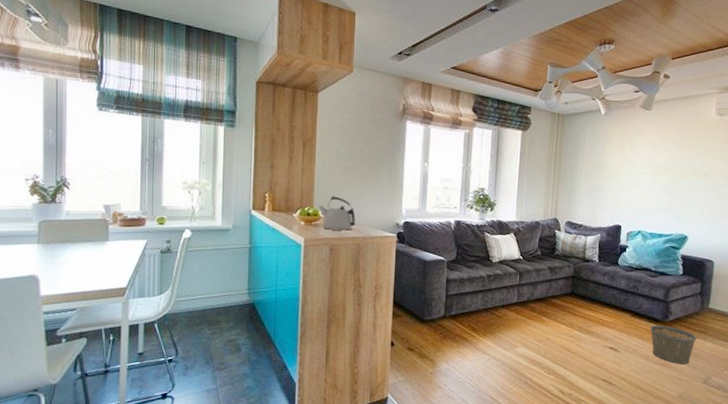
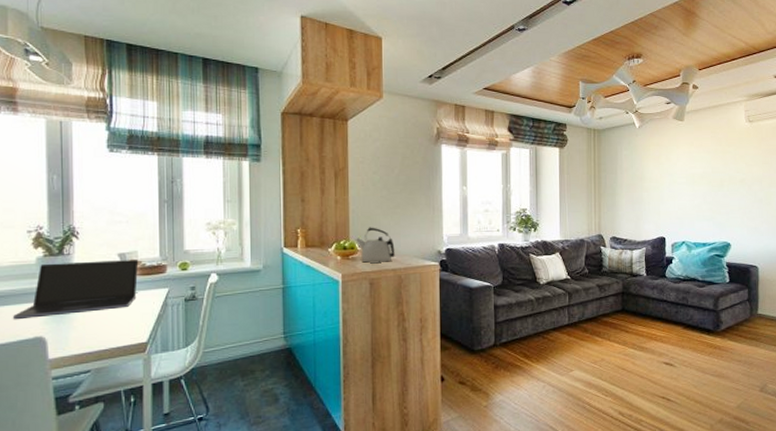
laptop: none [12,209,121,258] -> present [13,260,139,319]
basket: present [650,325,697,364] -> none [703,335,750,374]

